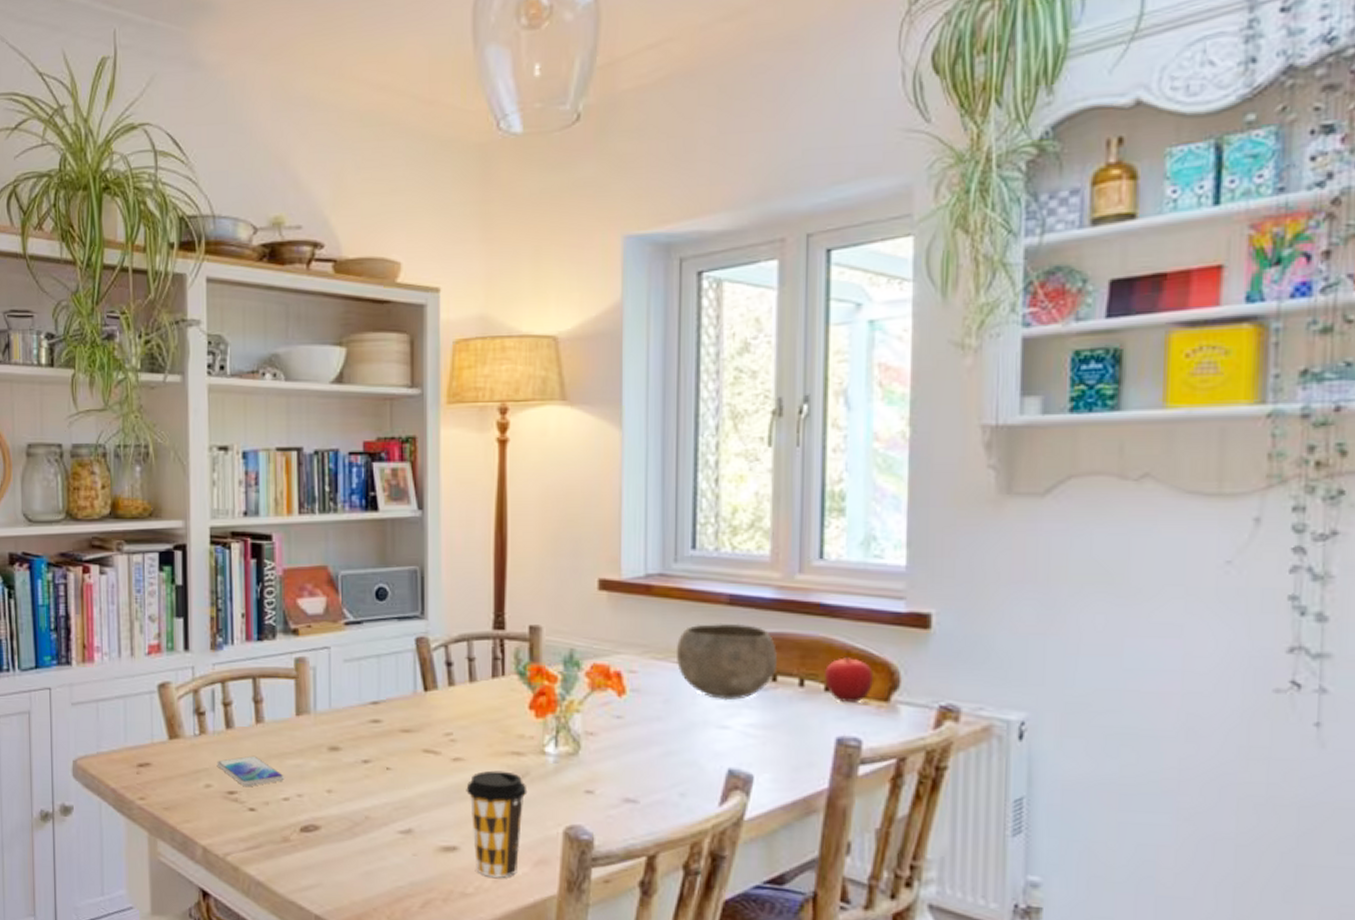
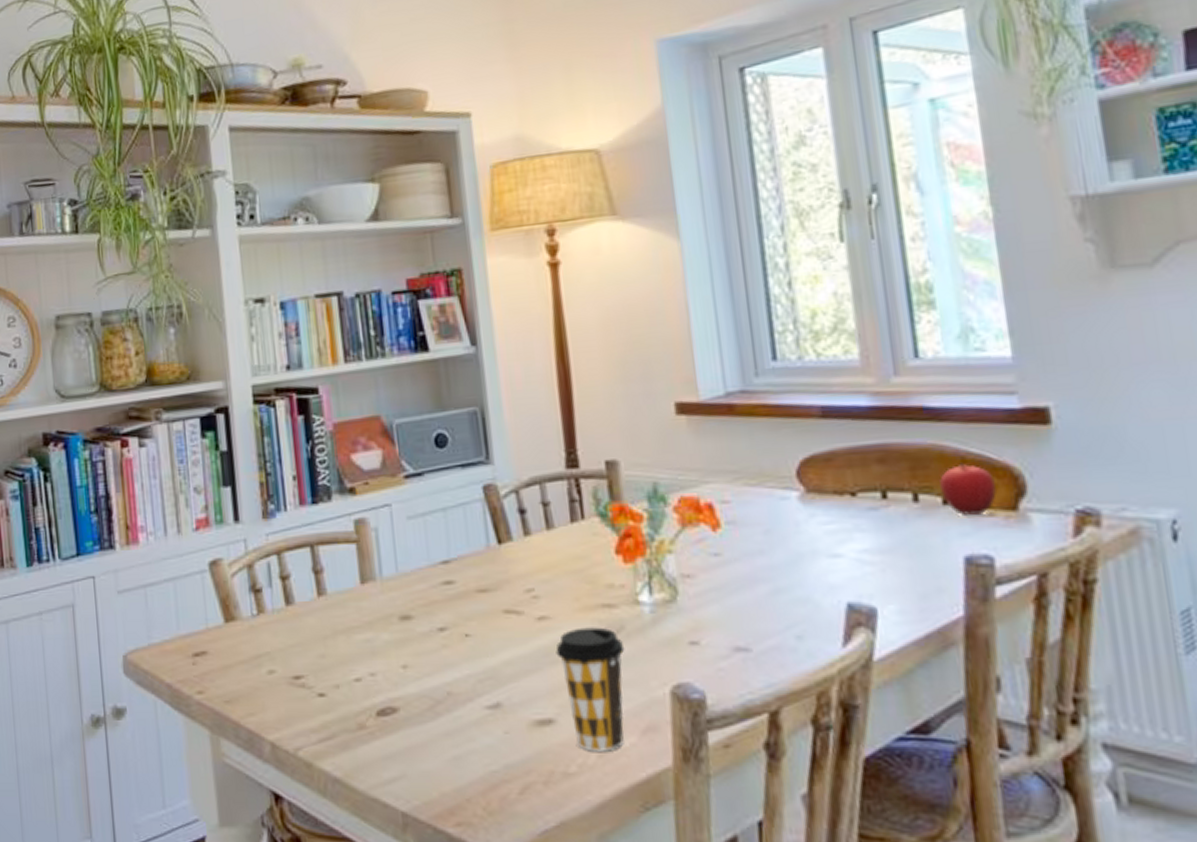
smartphone: present [217,755,284,787] -> none [278,633,354,670]
bowl: present [676,623,778,701] -> none [770,437,886,525]

